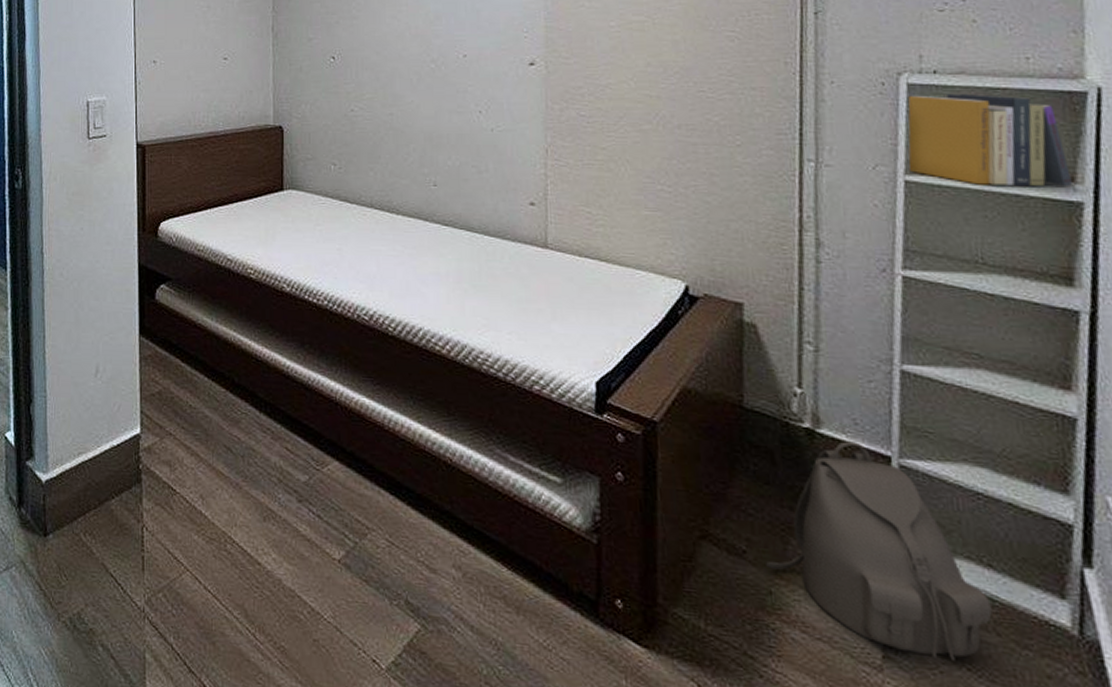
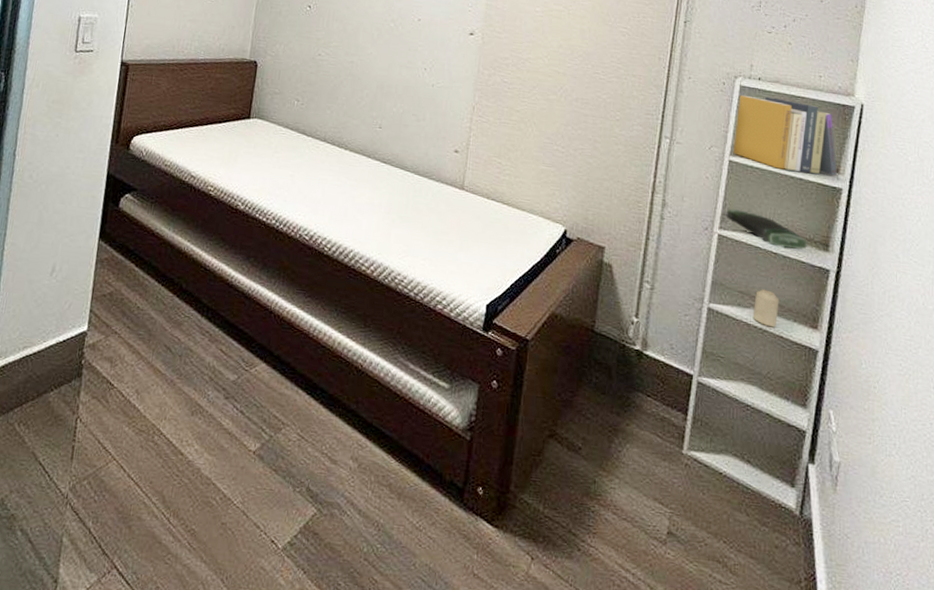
backpack: present [766,441,993,661] -> none [594,361,746,535]
mobile phone: none [910,242,1040,288] -> present [726,208,807,250]
candle: none [968,342,1008,391] -> present [752,289,779,328]

